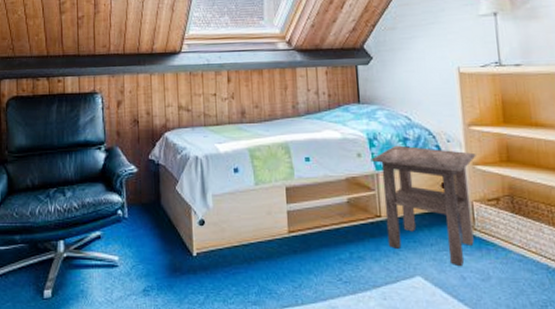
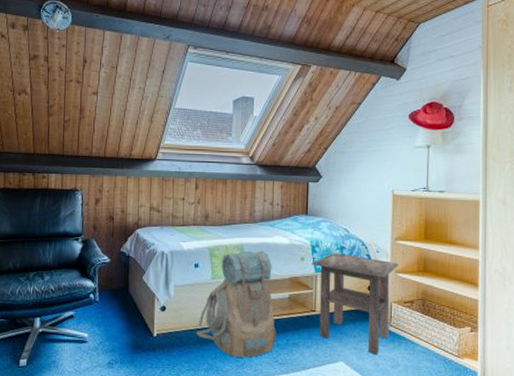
backpack: none [242,149,338,277] -> present [196,250,277,358]

